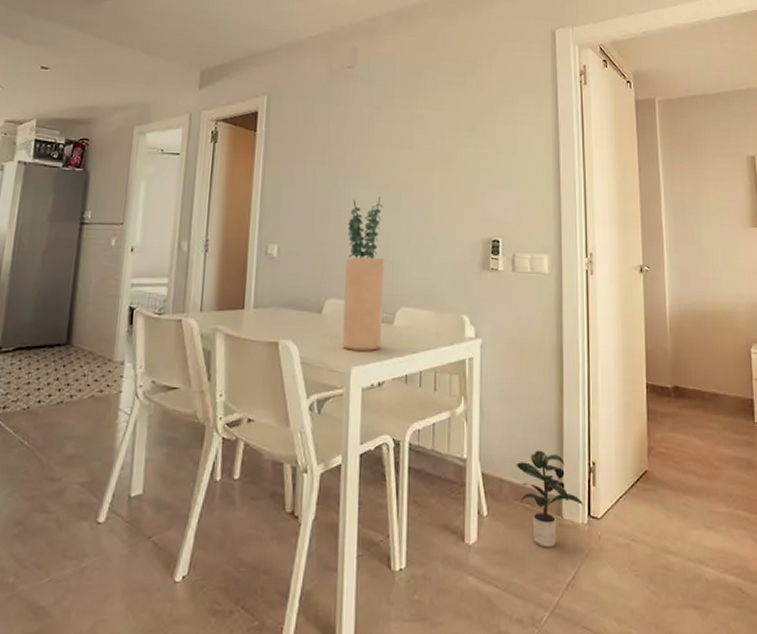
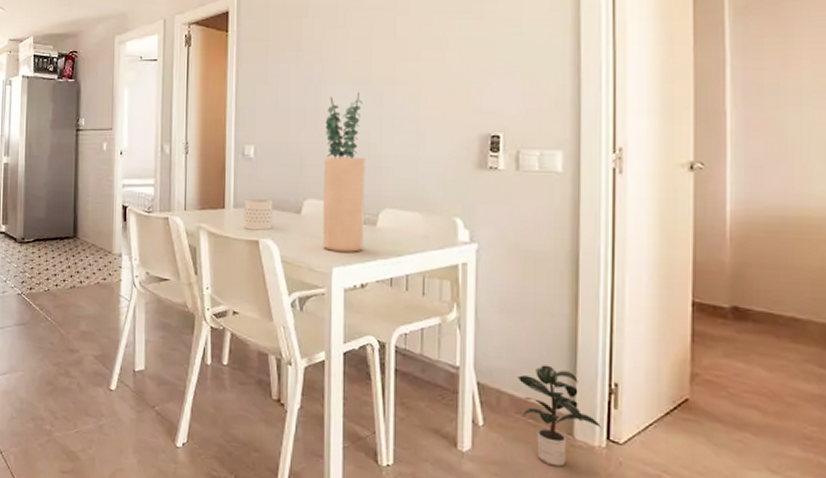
mug: none [263,298,295,331] -> present [243,198,273,231]

